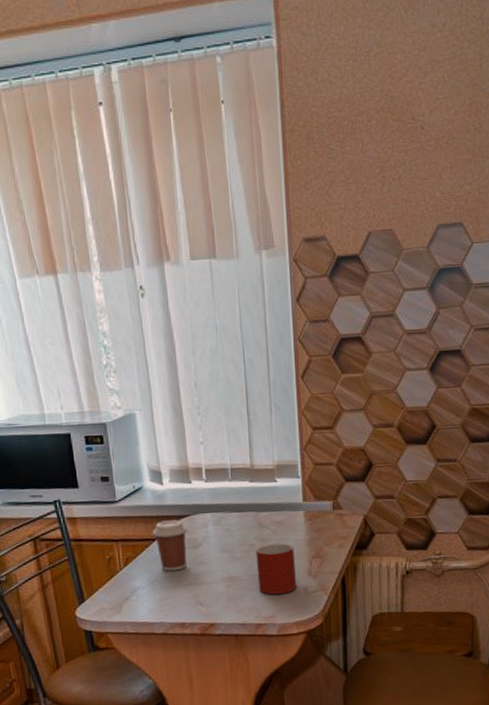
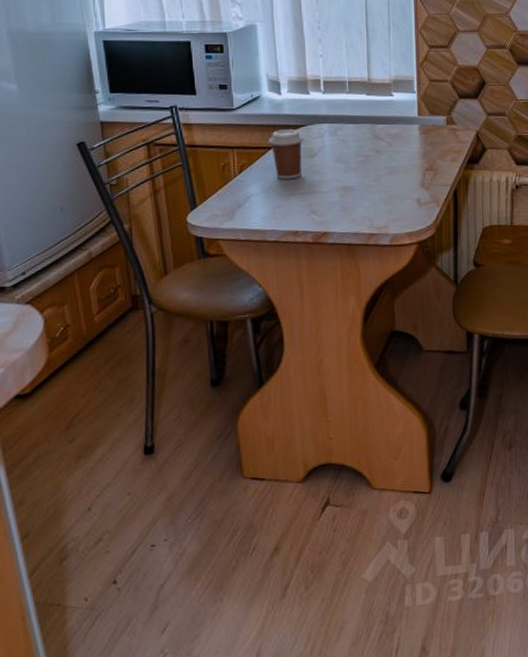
mug: present [256,543,296,595] -> none [370,155,409,205]

